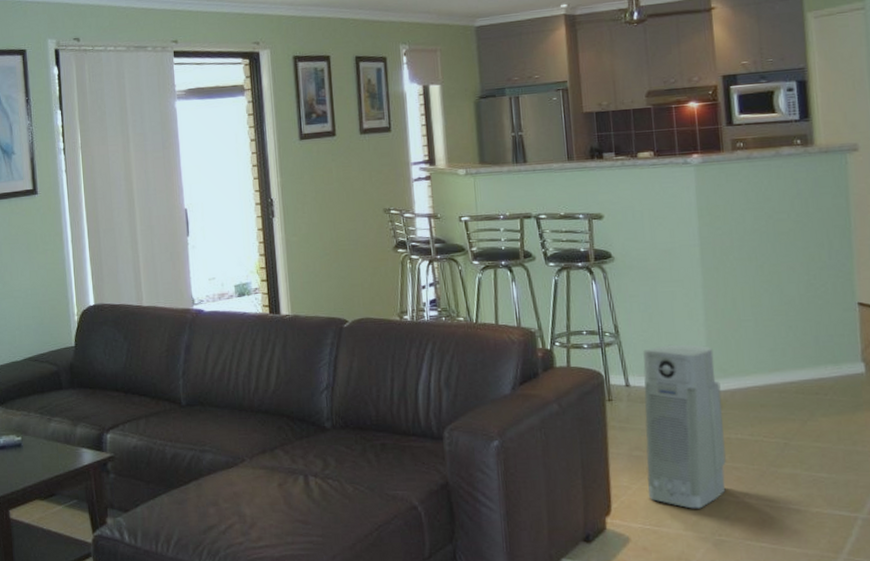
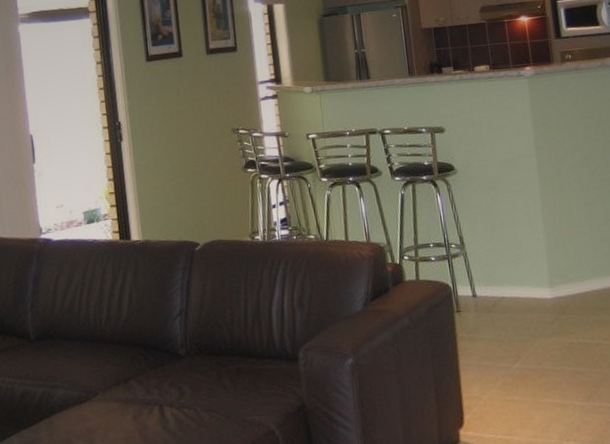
air purifier: present [642,344,727,509] -> none [487,252,571,416]

